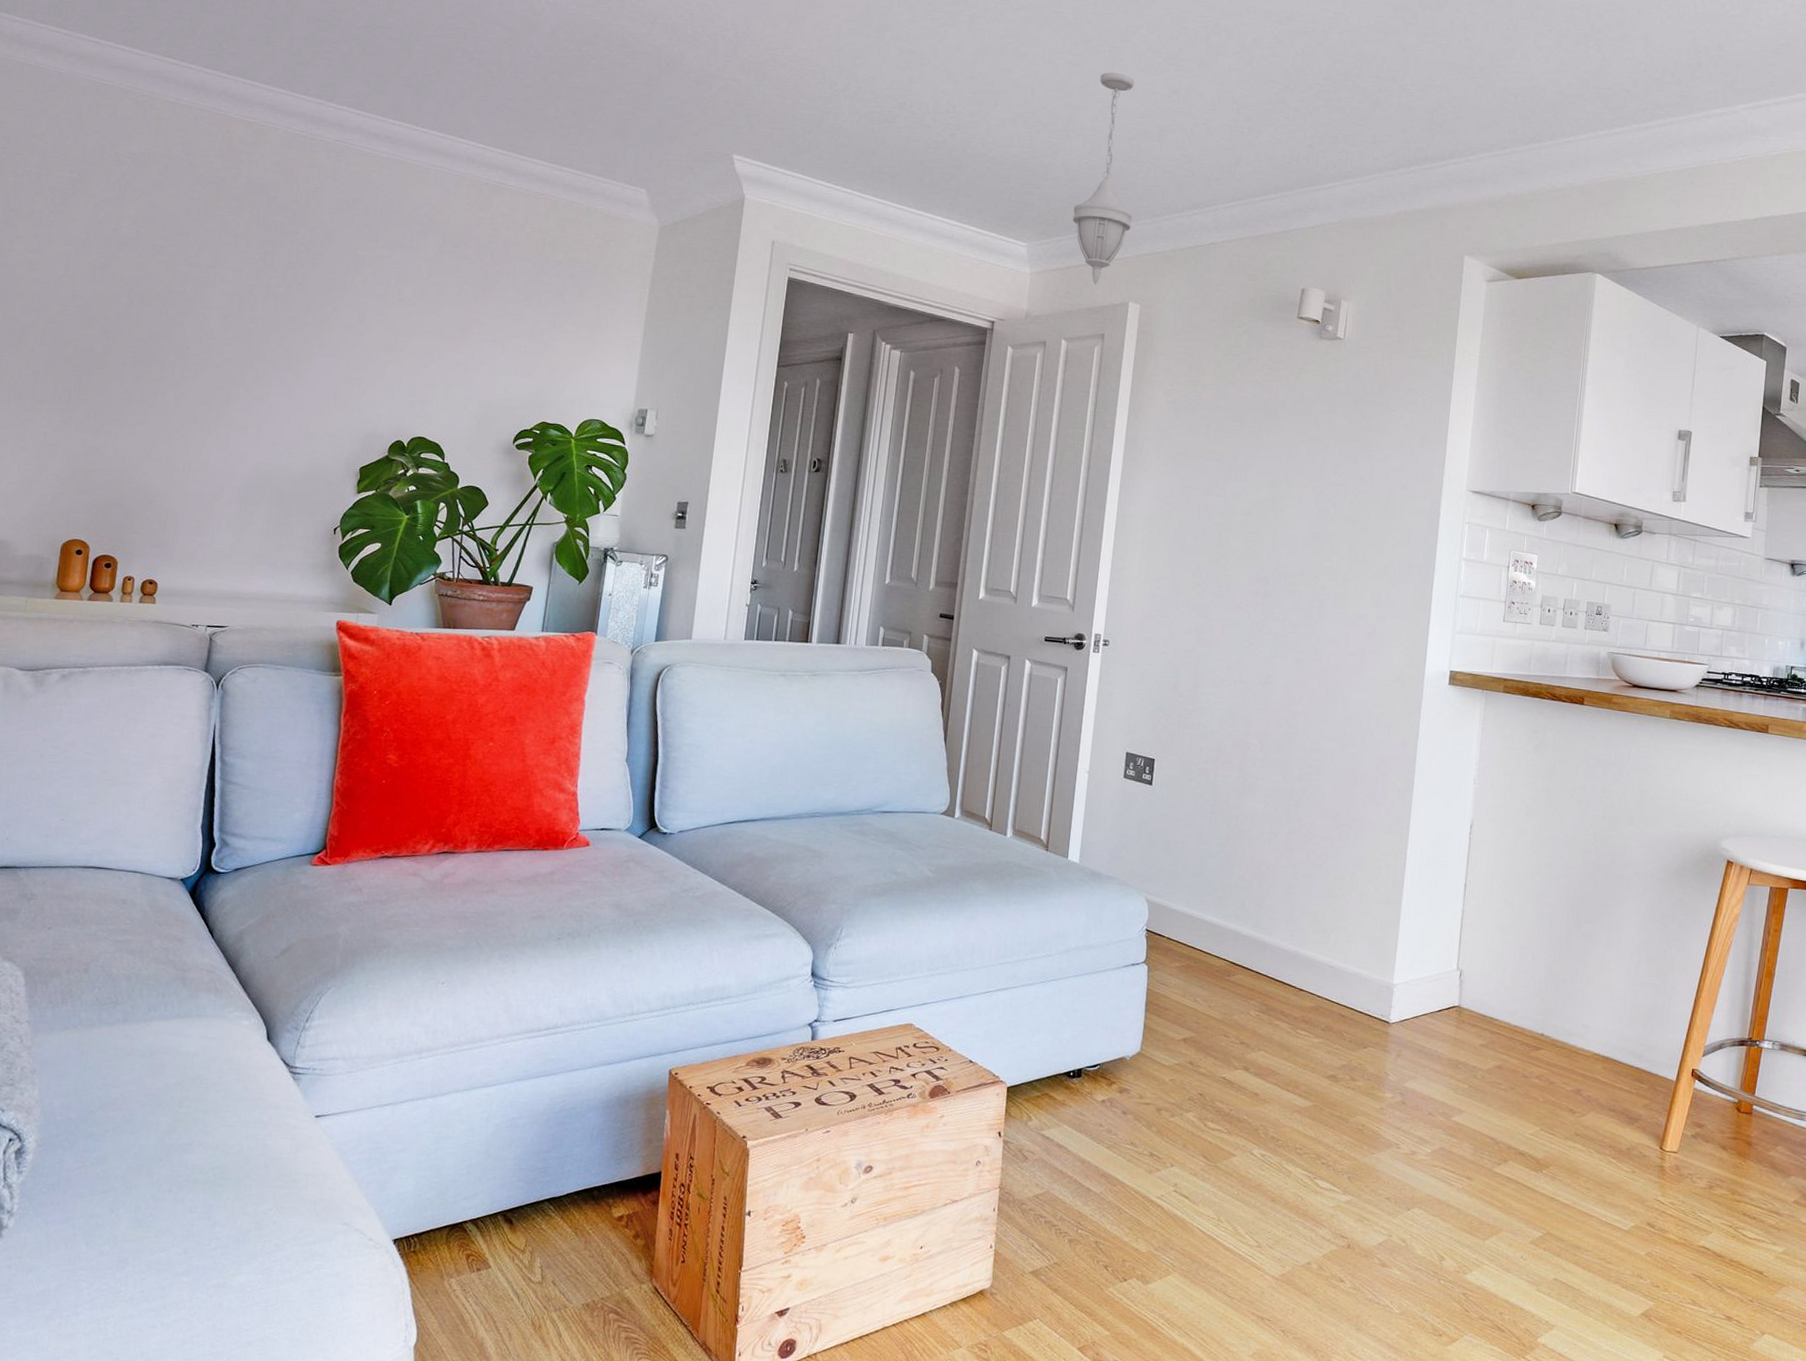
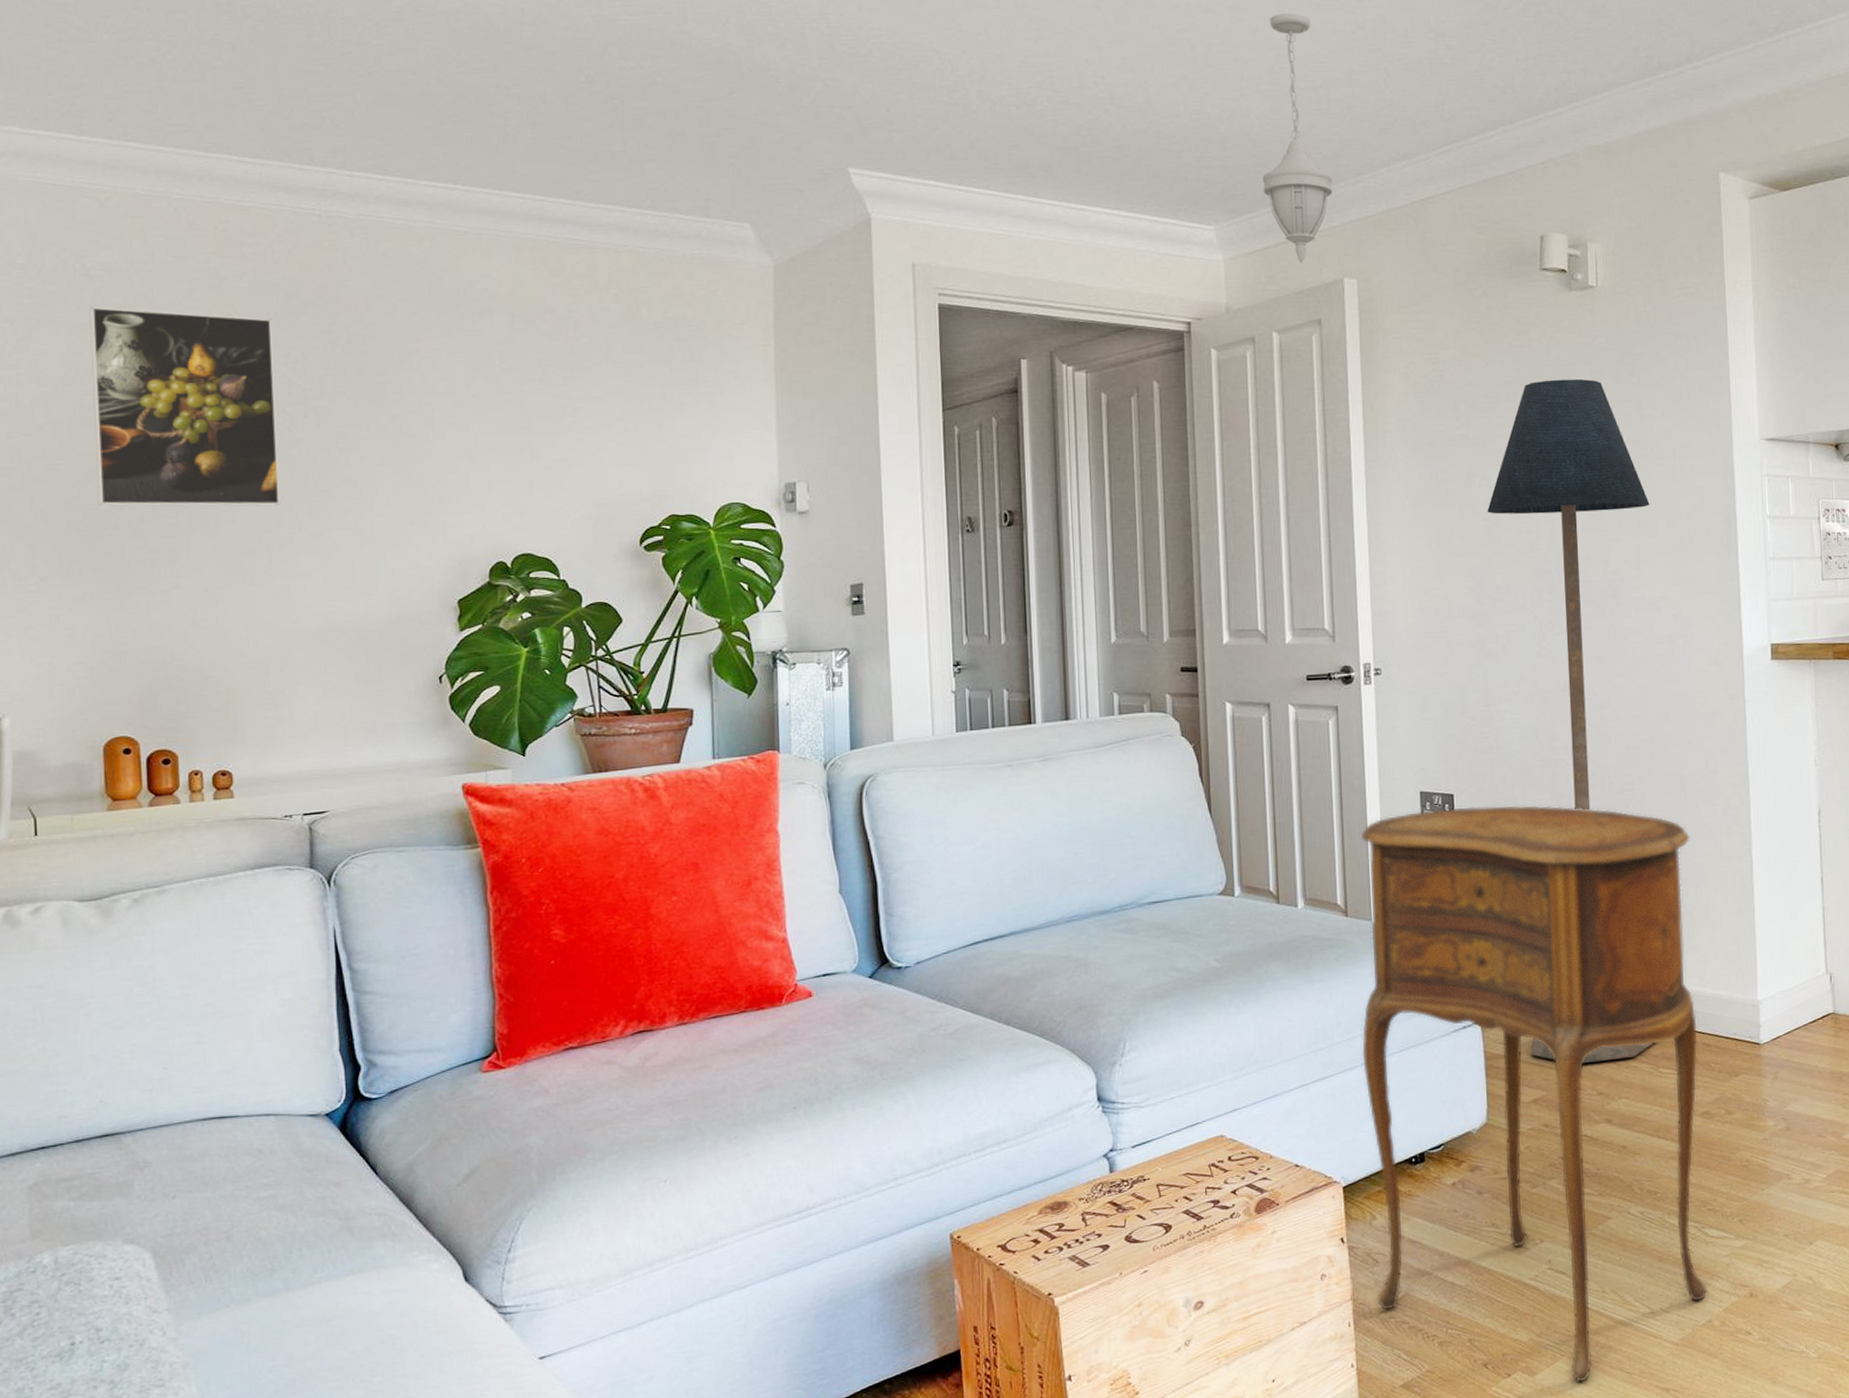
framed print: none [93,186,254,369] -> present [90,306,281,506]
side table: none [1021,769,1355,1299] -> present [1360,805,1708,1384]
floor lamp: none [1187,413,1362,1016] -> present [1487,378,1653,1063]

